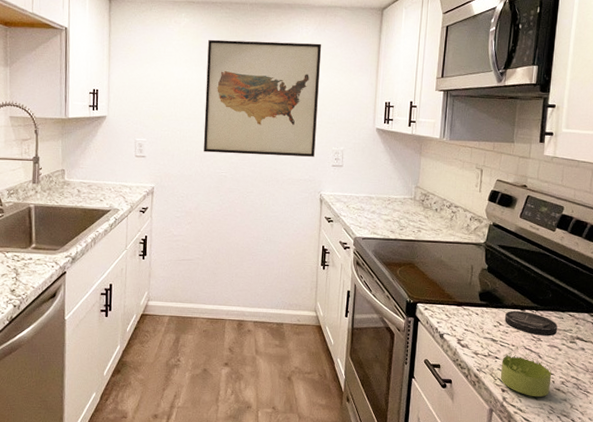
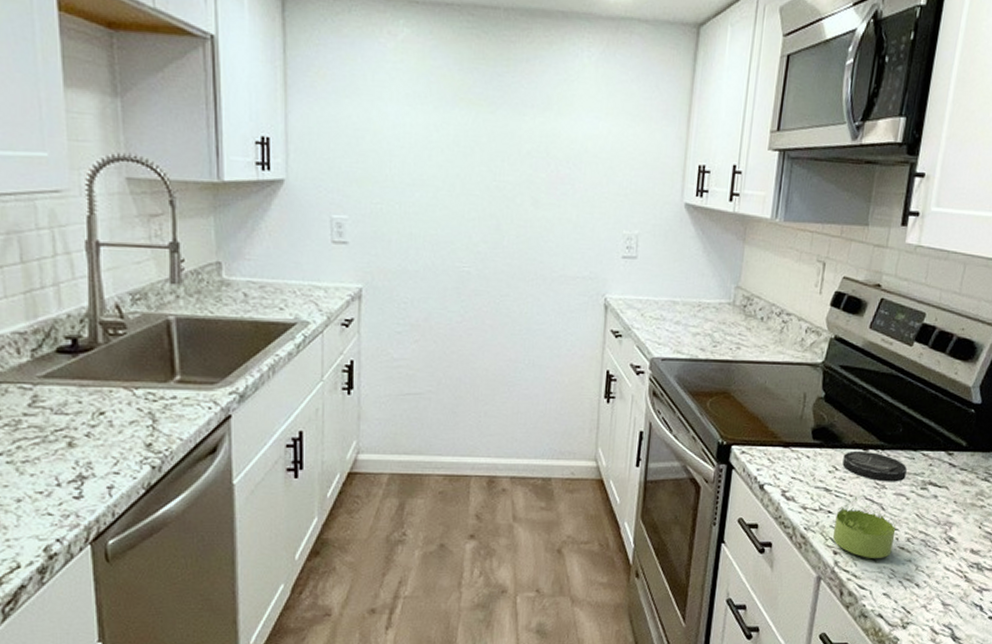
wall art: present [203,39,322,157] -> none [435,62,611,244]

